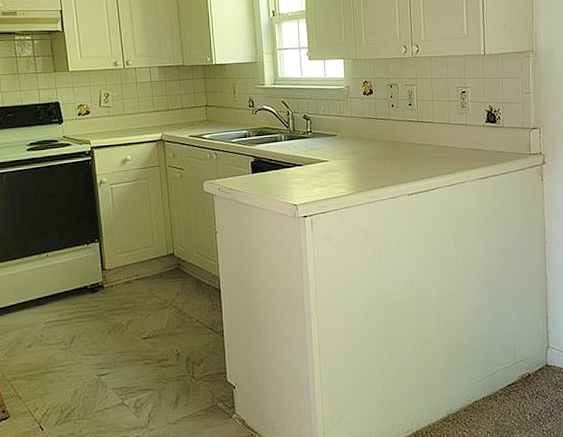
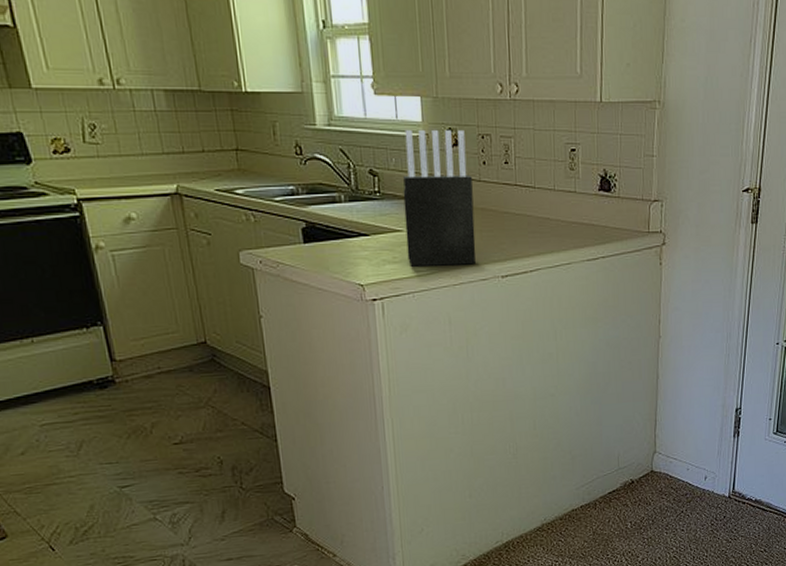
knife block: none [329,81,387,189] -> present [403,129,476,267]

